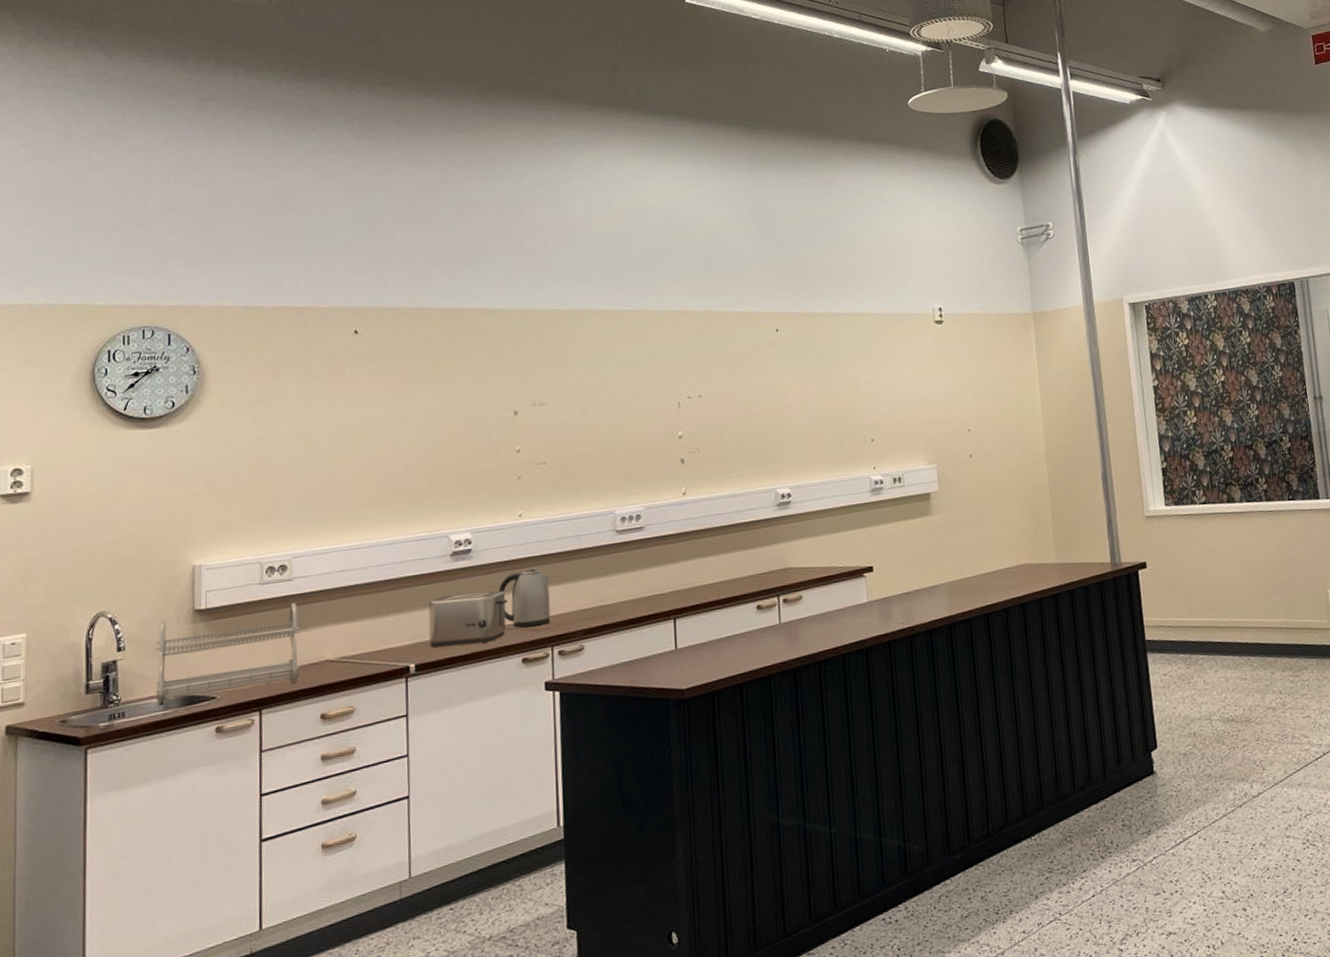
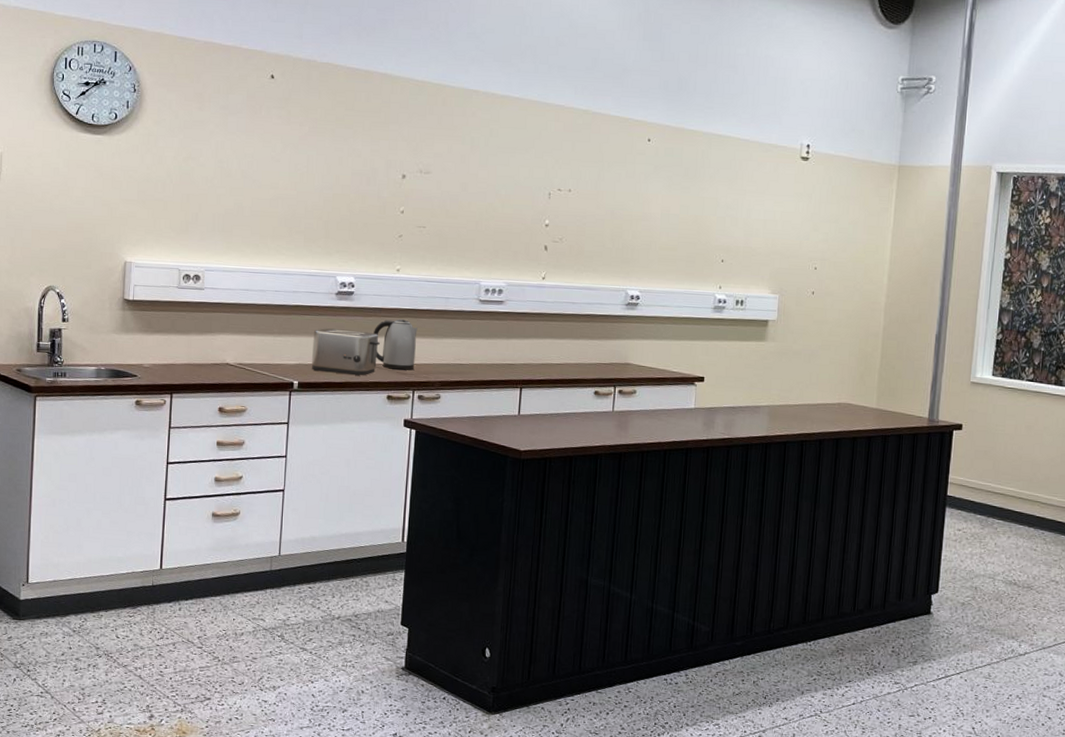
dish rack: present [155,603,300,705] -> none [90,302,207,378]

